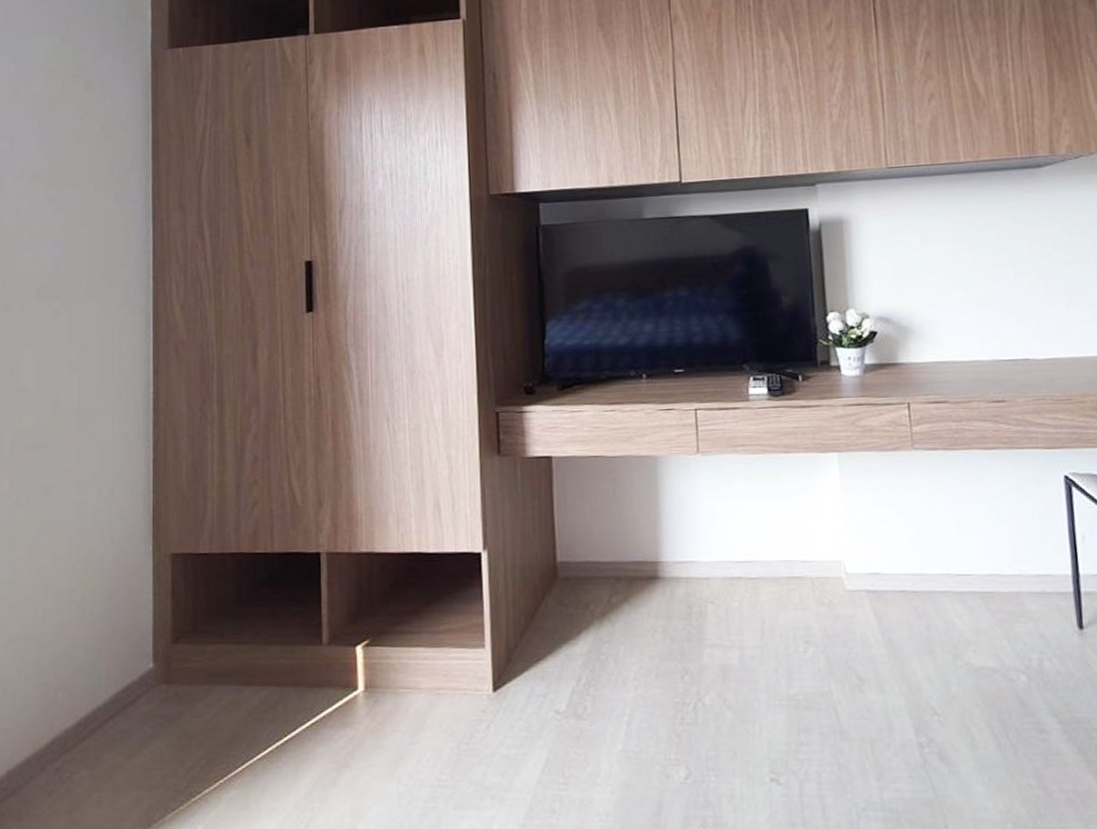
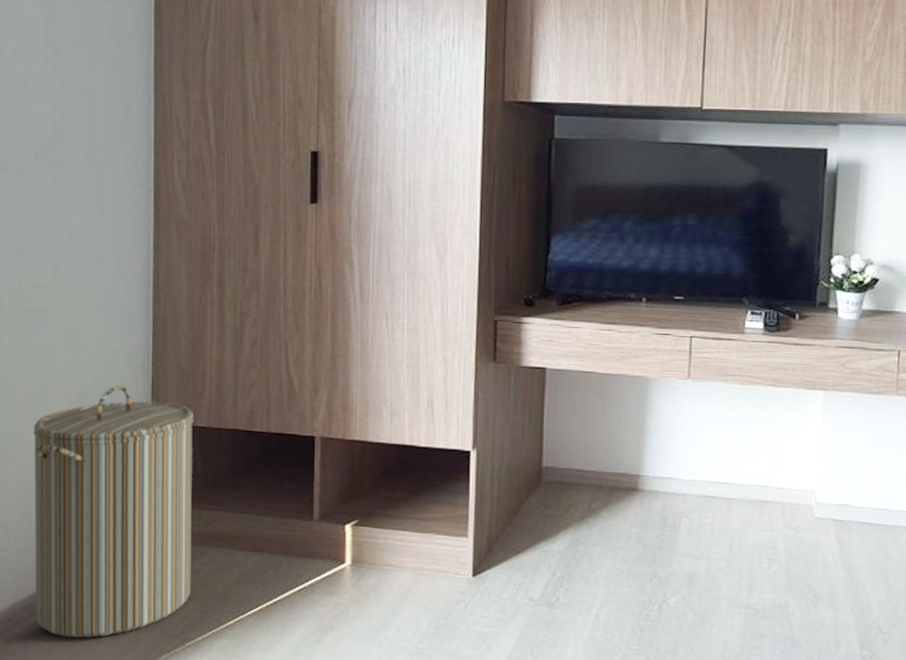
laundry hamper: none [31,517,197,803] -> present [34,385,194,638]

